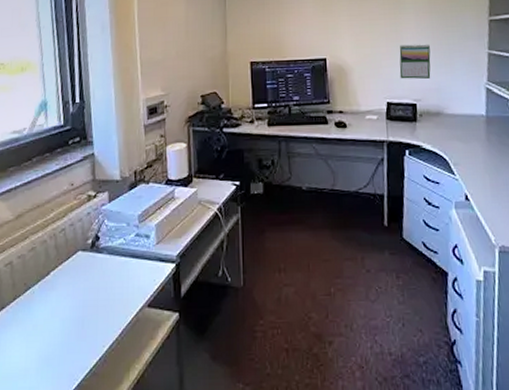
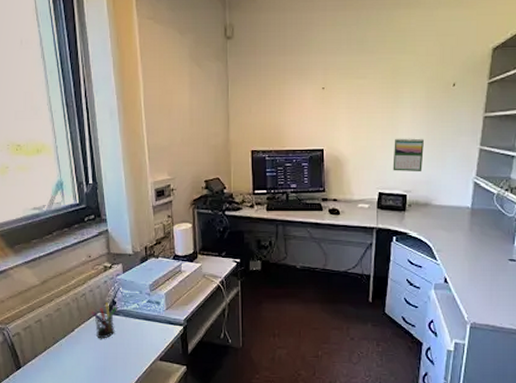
pen holder: none [71,238,101,283] -> present [92,302,117,339]

